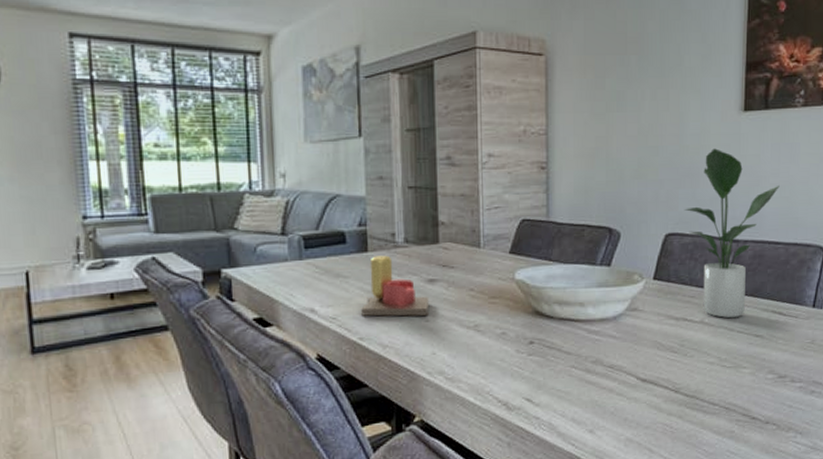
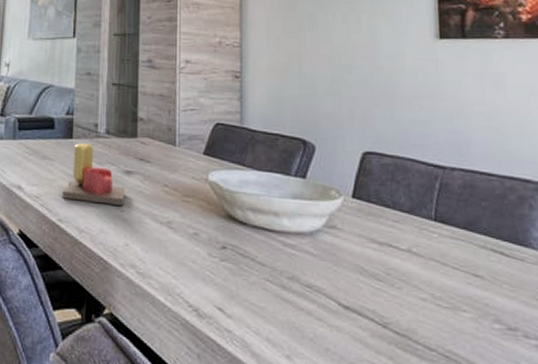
potted plant: present [684,148,780,319] -> none [382,72,487,252]

